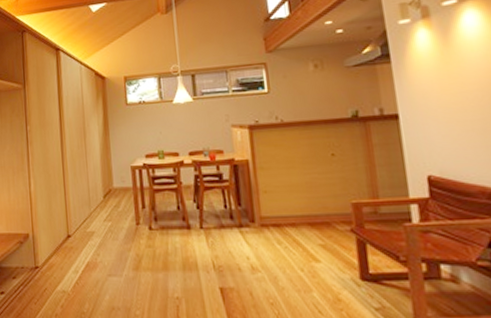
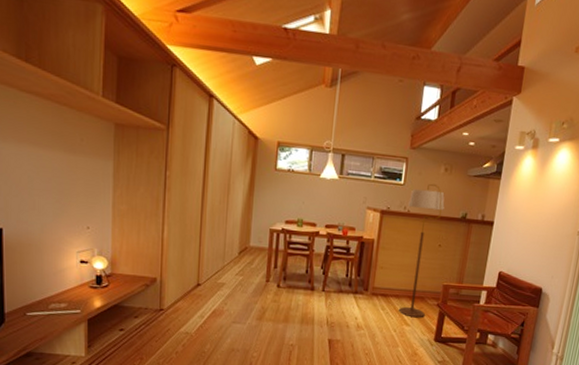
floor lamp: none [279,84,338,251] -> present [398,183,445,318]

